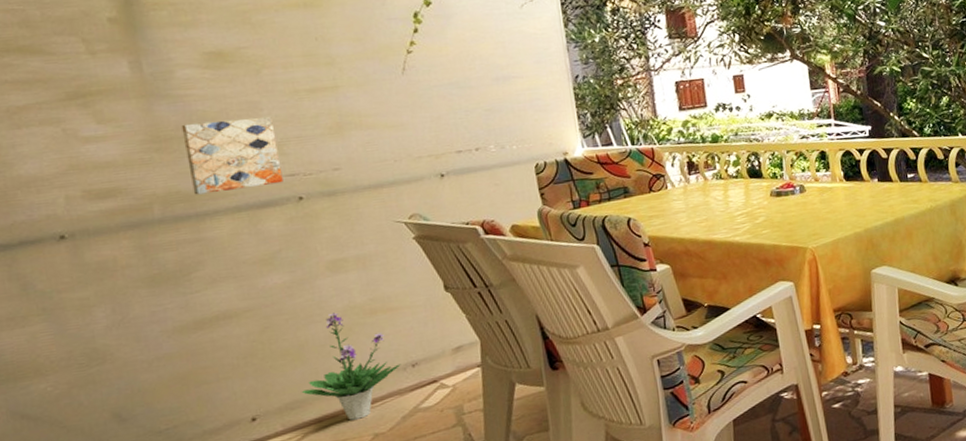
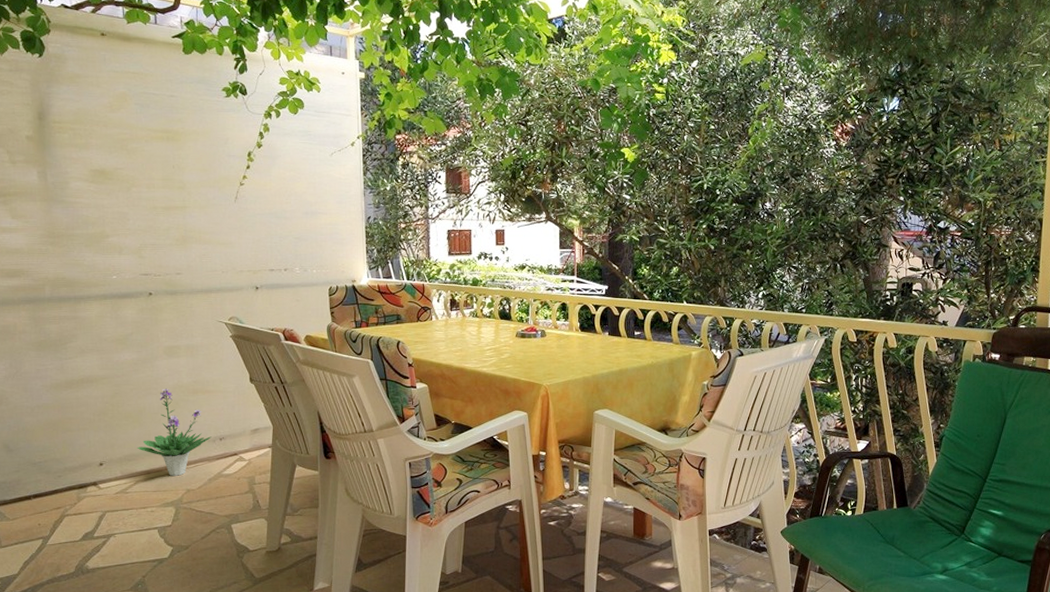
wall art: present [181,116,283,195] -> none [70,225,139,282]

